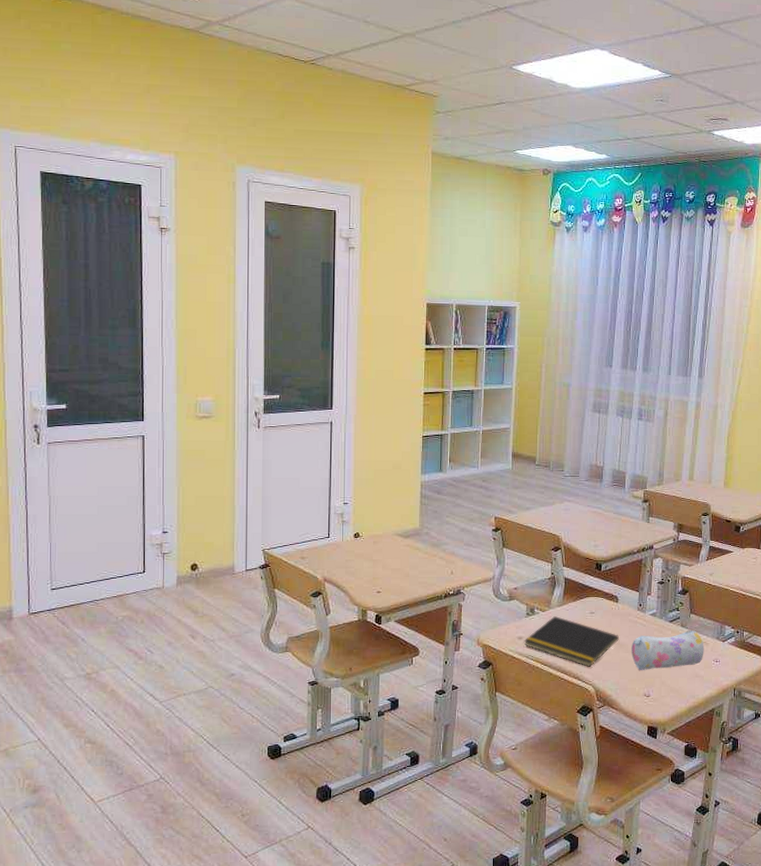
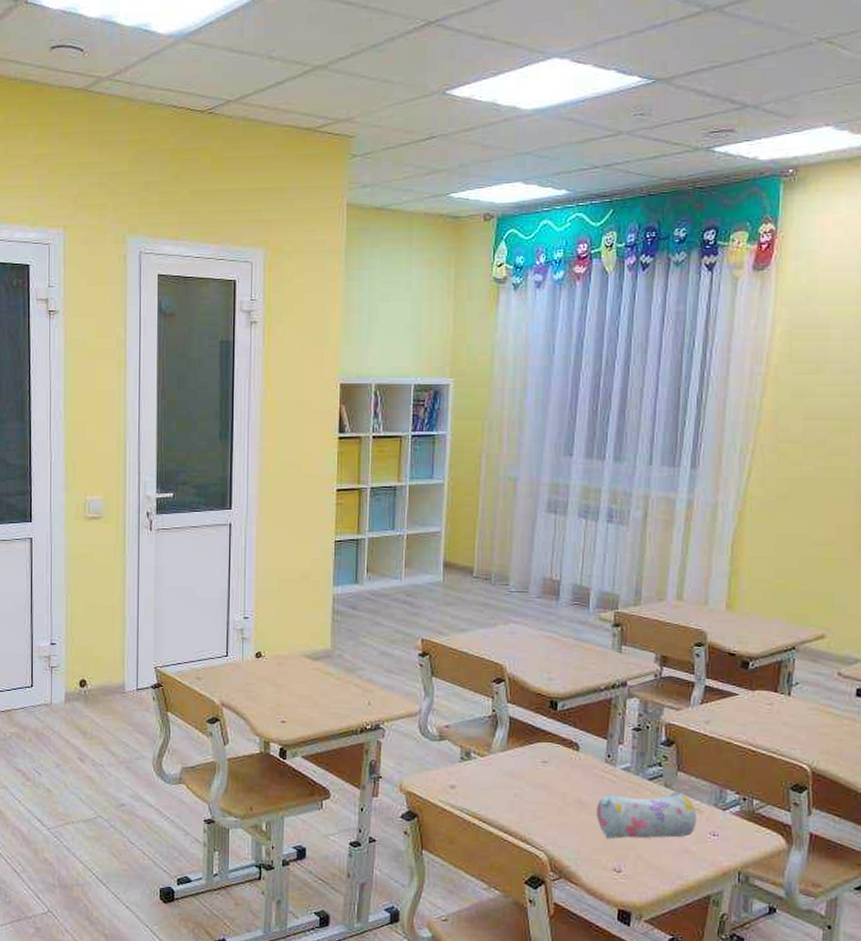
notepad: present [523,616,619,667] -> none [457,763,580,829]

